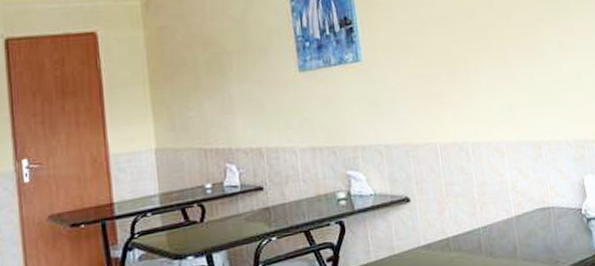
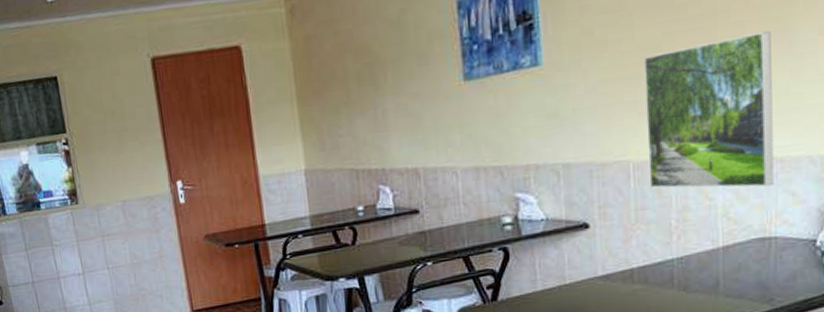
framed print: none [439,43,545,166] -> present [644,31,774,188]

